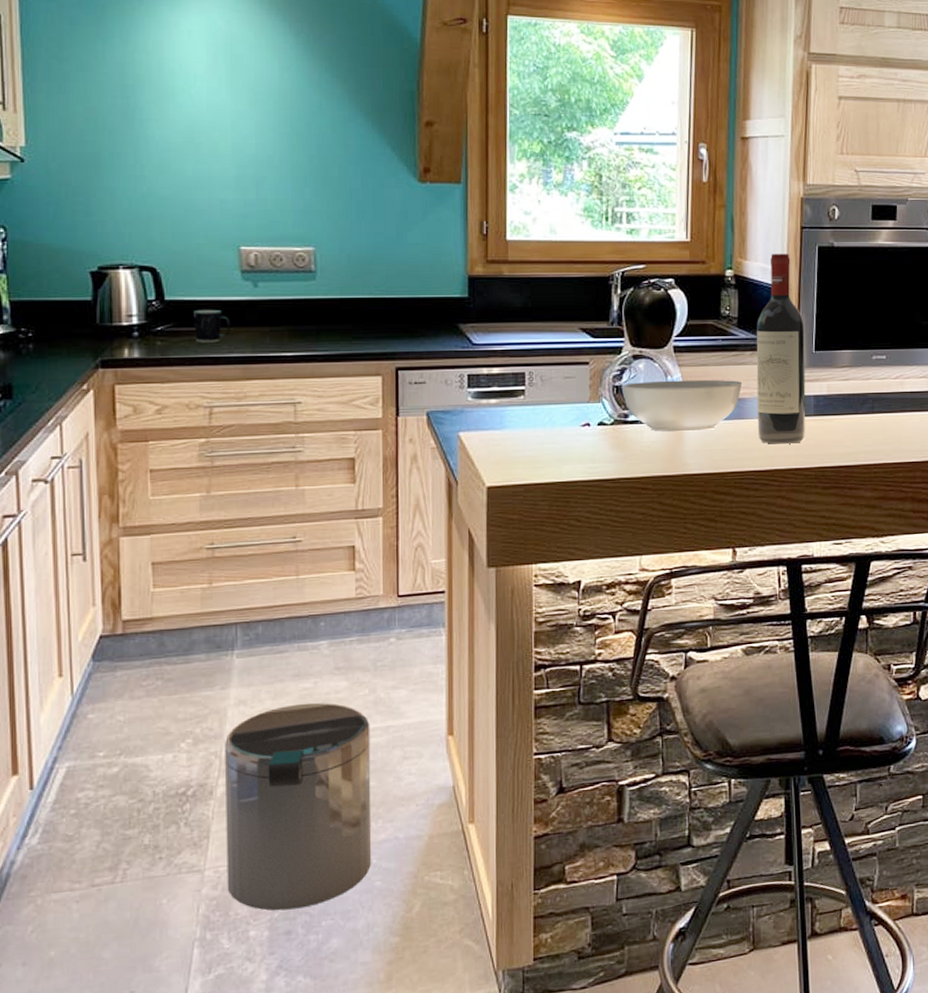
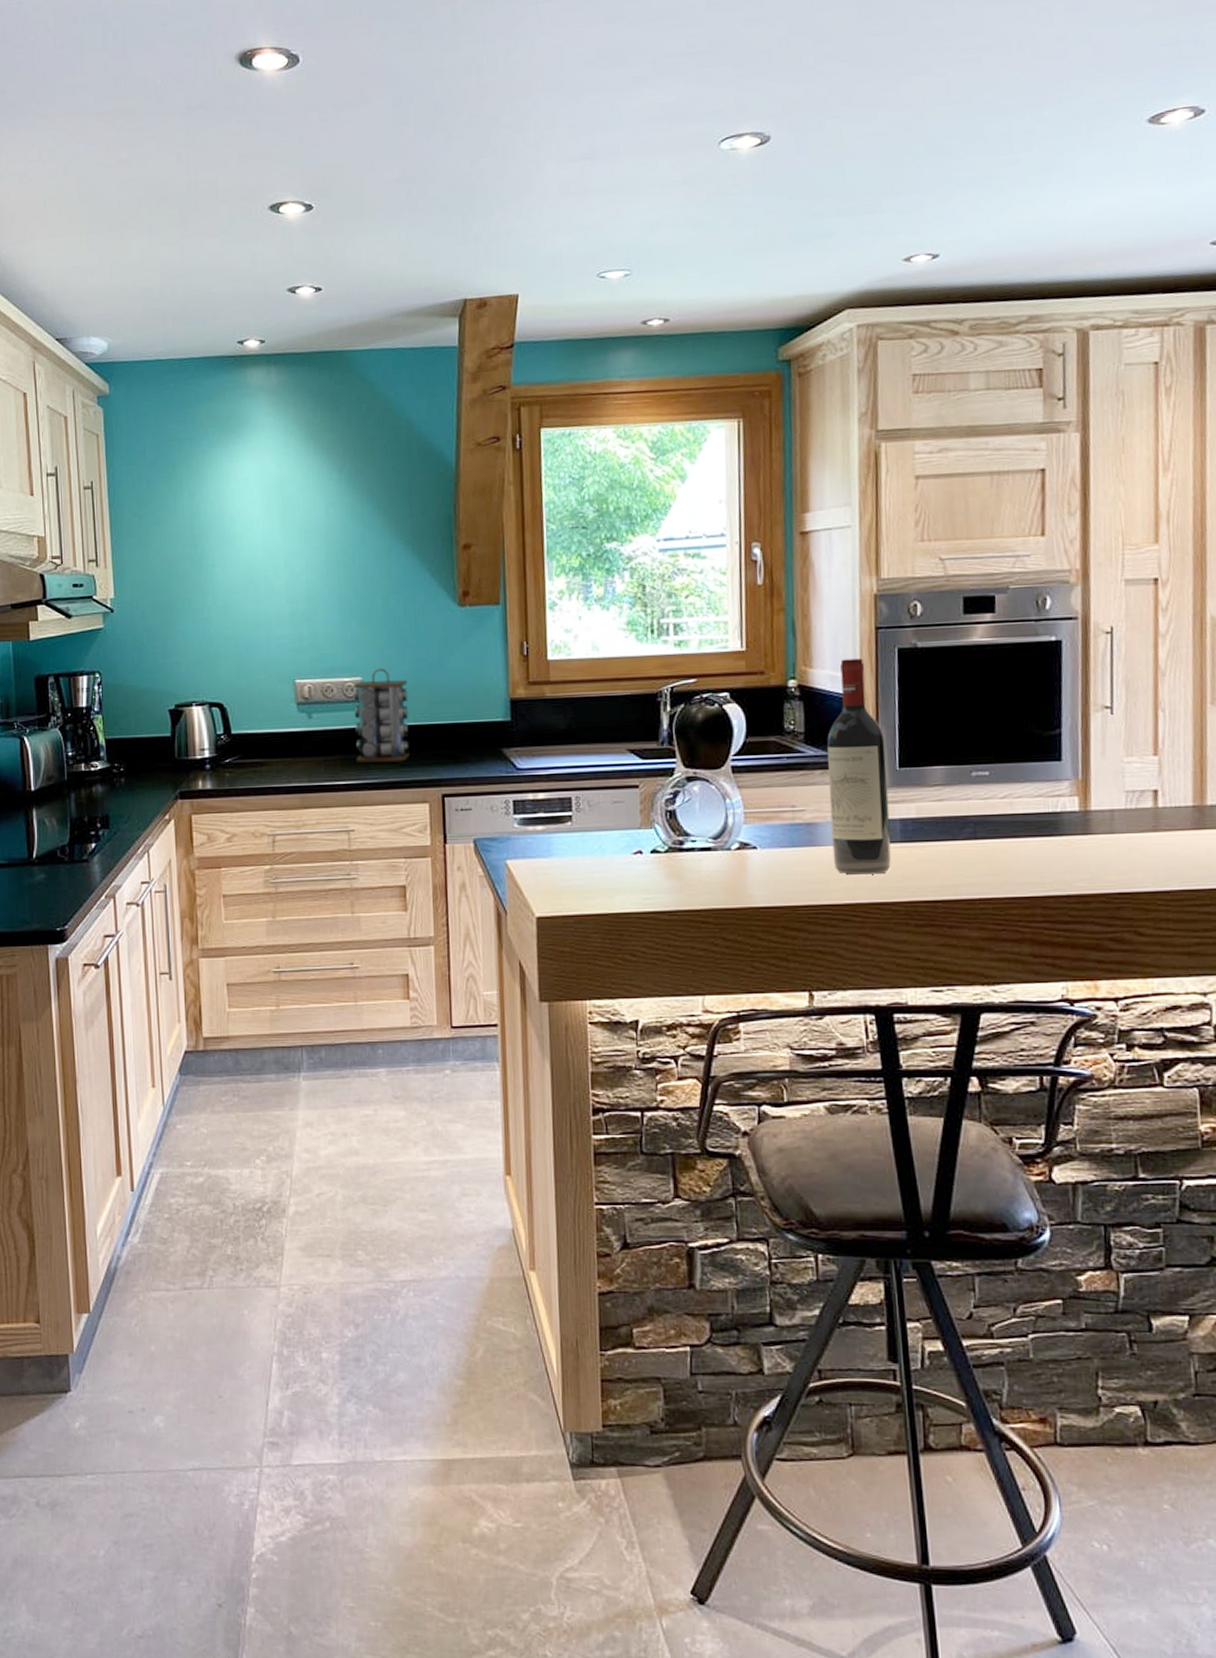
mug: present [192,309,230,343] -> none [255,741,289,774]
trash can: present [224,702,372,911] -> none [294,1130,434,1337]
spice rack: none [305,239,364,336] -> present [354,667,410,764]
bowl: present [621,379,743,432] -> none [674,802,813,861]

